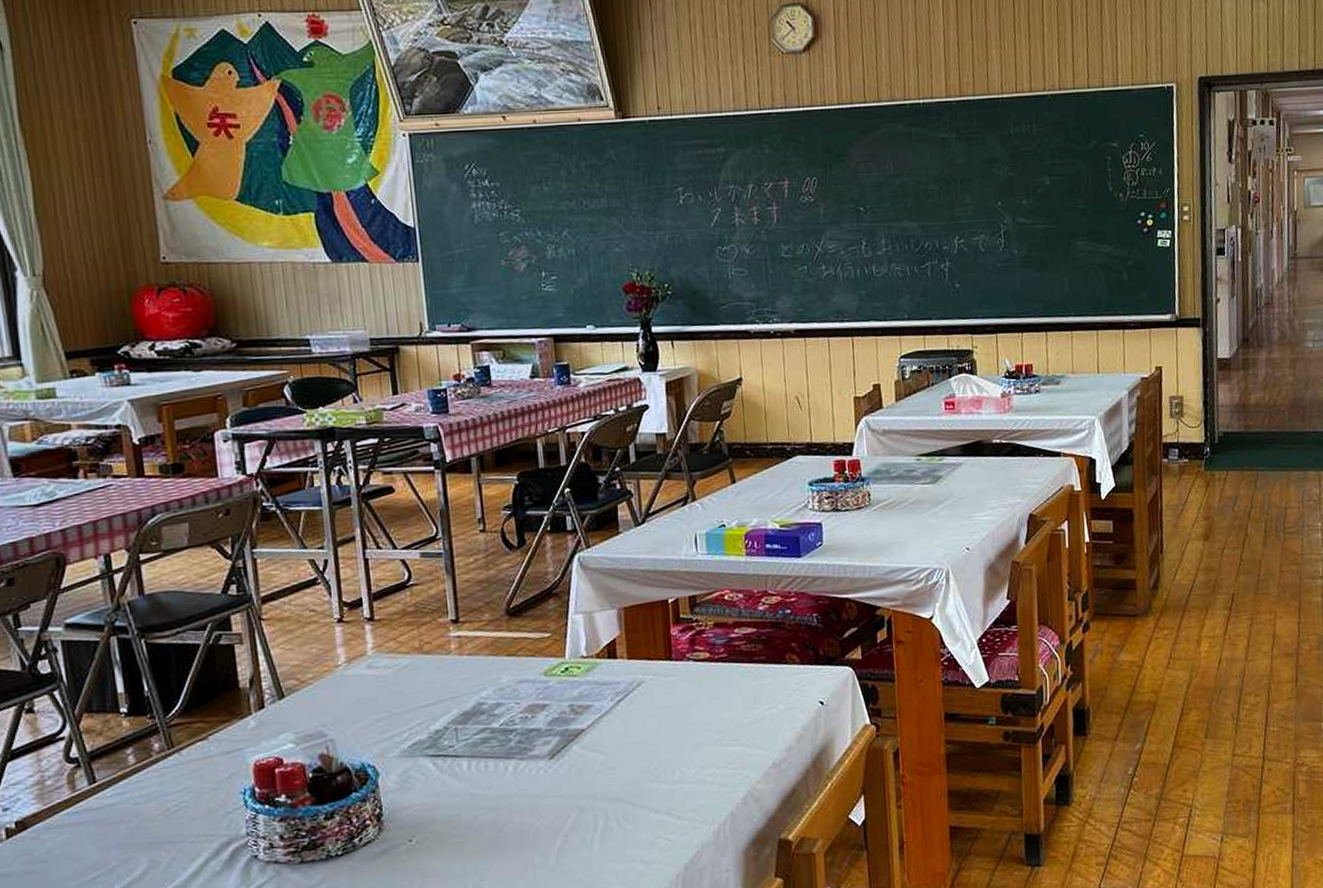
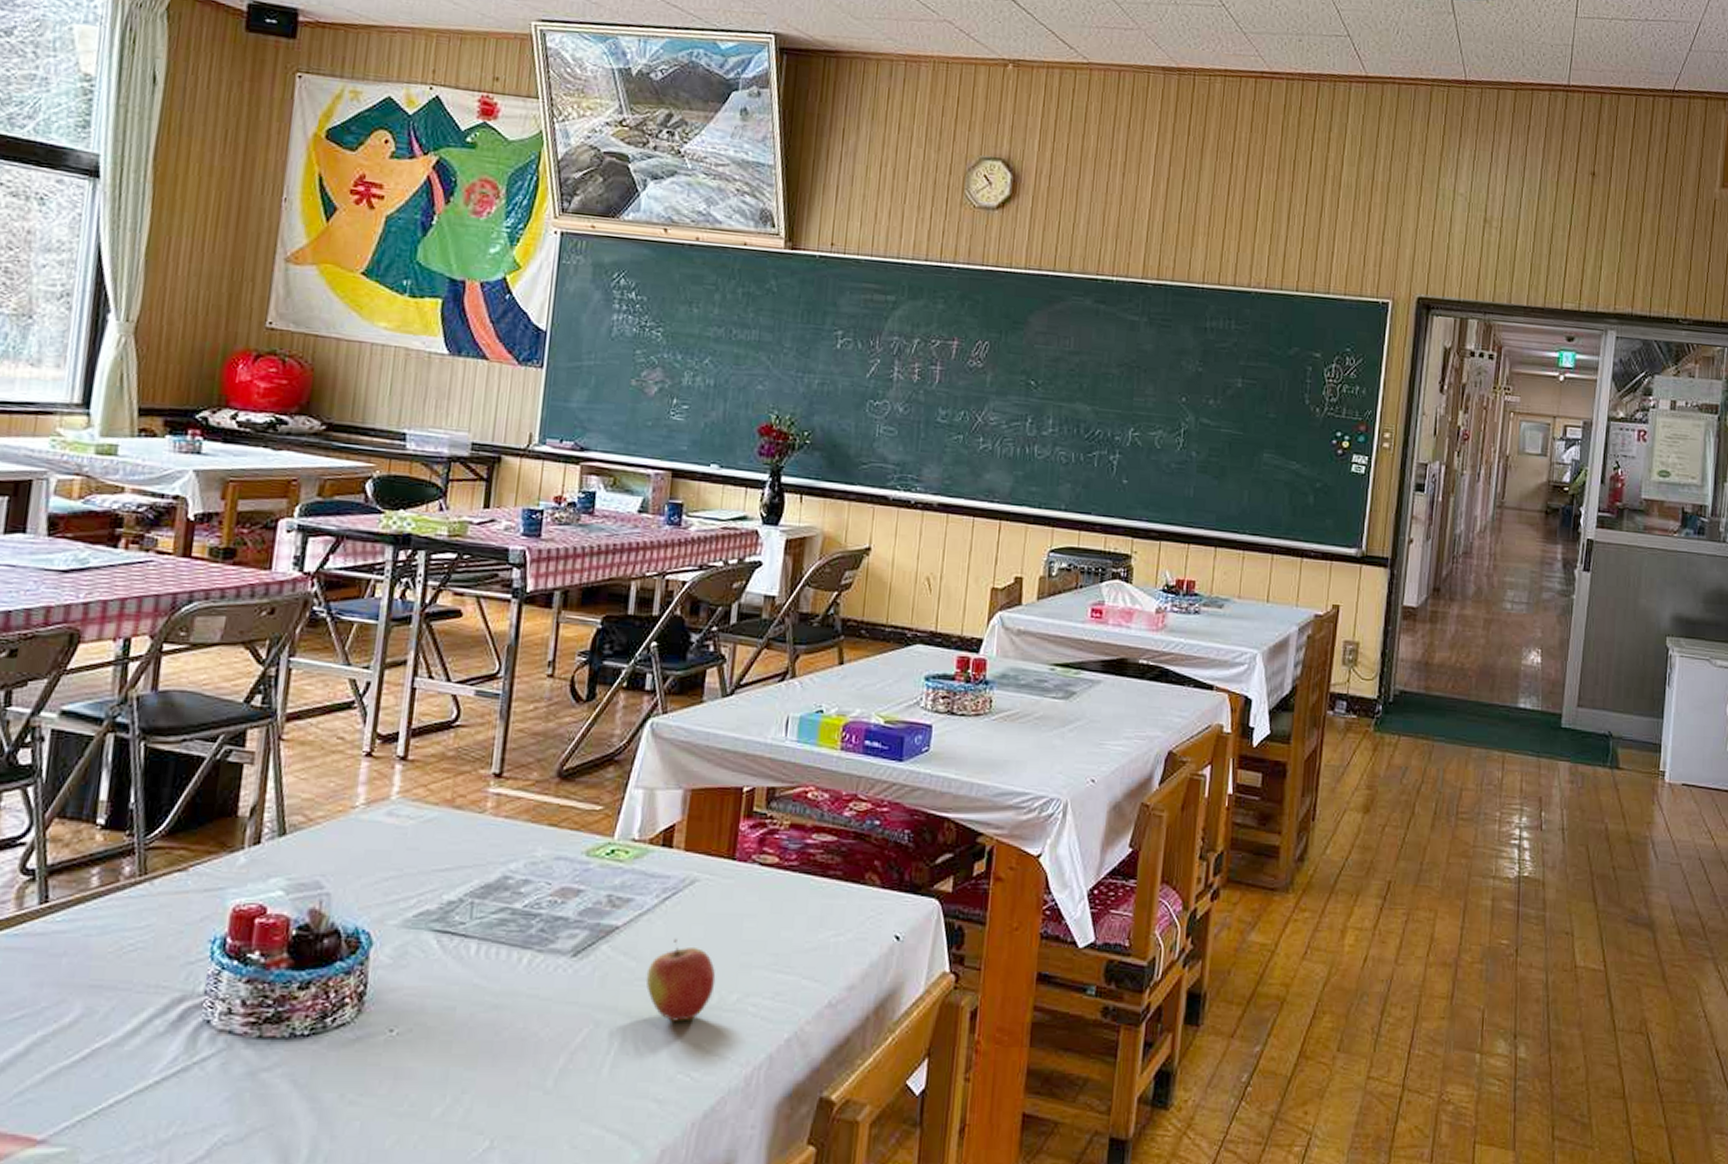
apple: none [615,731,675,798] -> present [646,938,716,1021]

